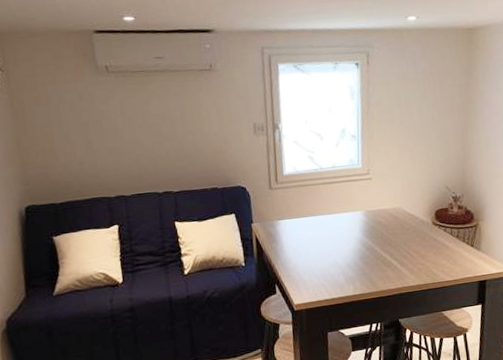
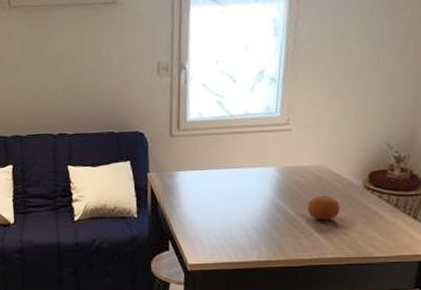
fruit: none [390,232,416,254] -> present [307,195,340,220]

